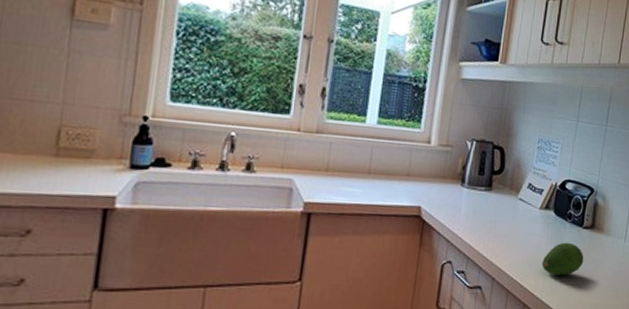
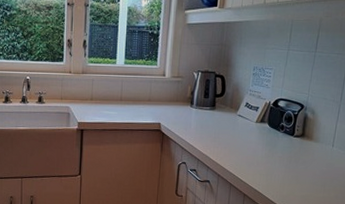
fruit: present [541,242,584,276] -> none [258,148,295,174]

